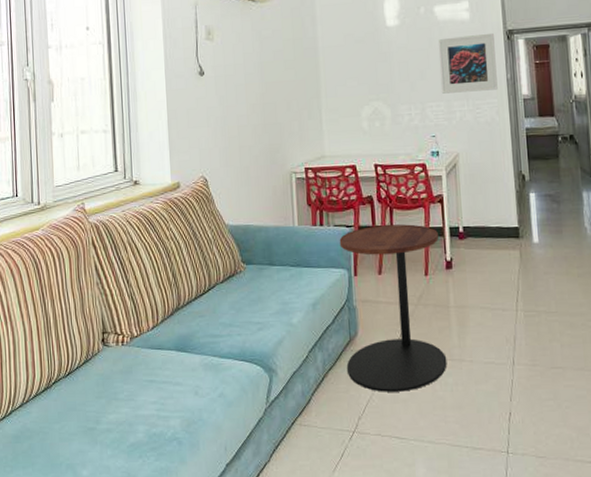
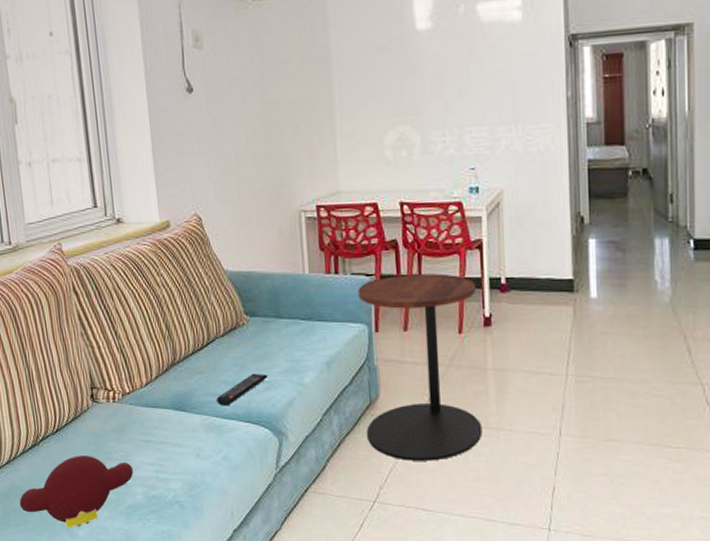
stuffed toy: none [28,397,137,468] -> present [19,456,134,528]
remote control: none [215,315,260,346] -> present [216,373,267,406]
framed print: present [439,34,498,94] -> none [481,39,555,116]

